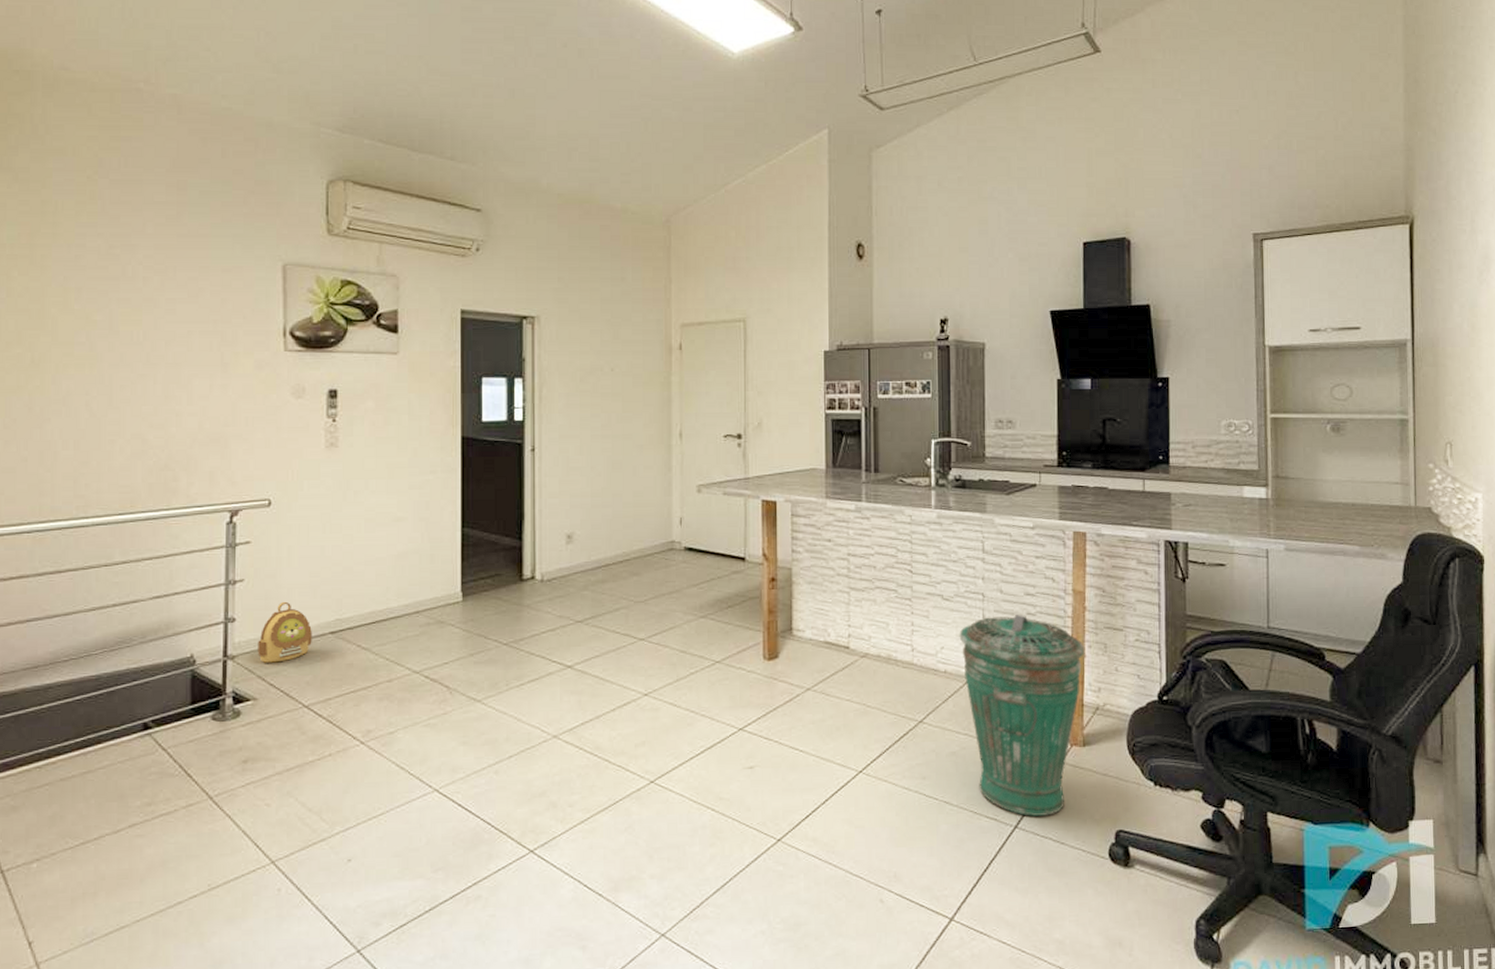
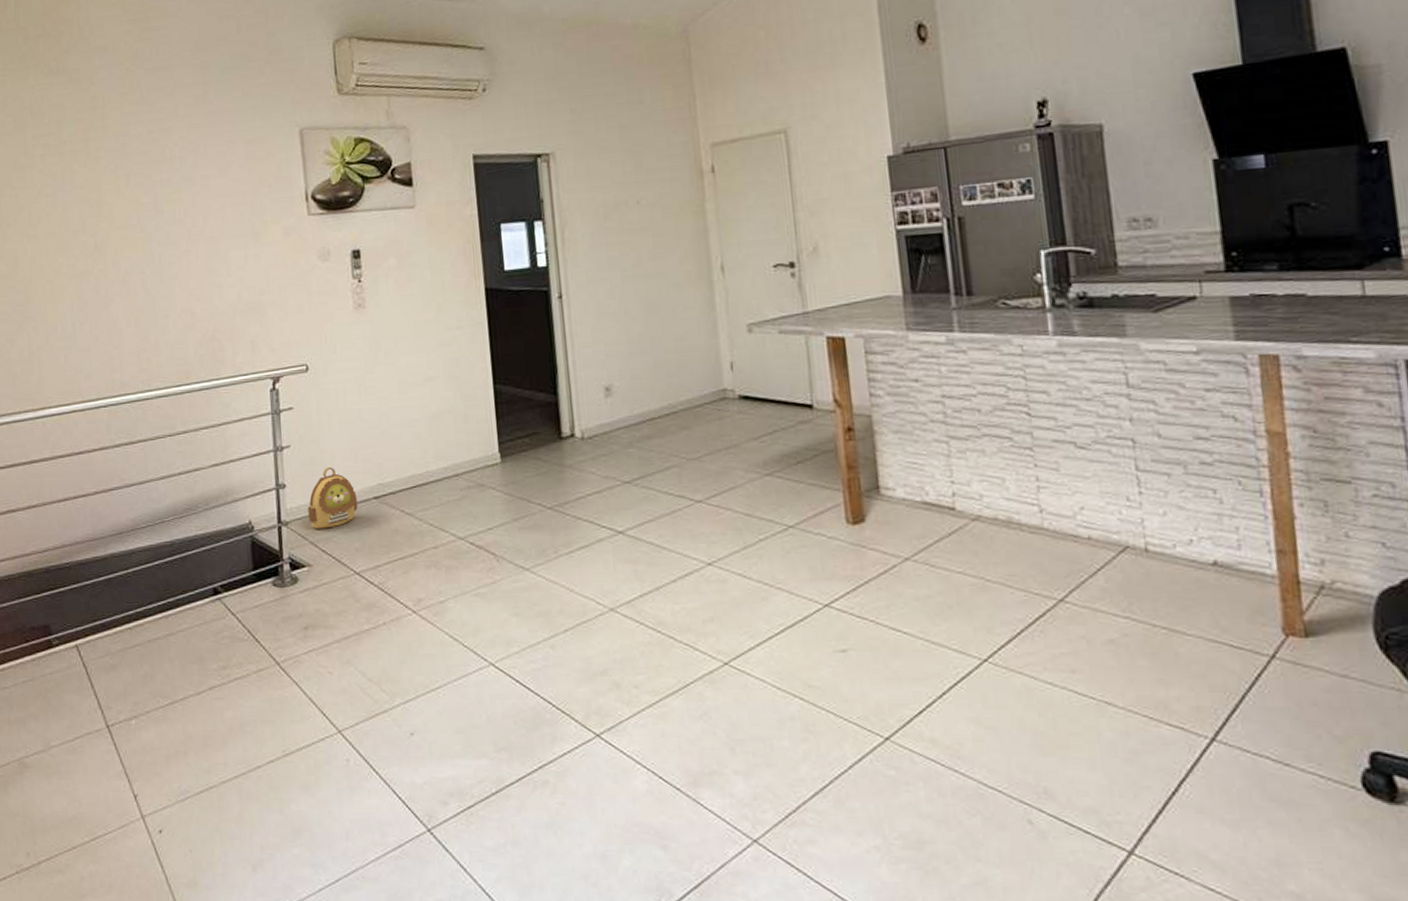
trash can: present [959,614,1085,816] -> none [1103,463,1295,727]

